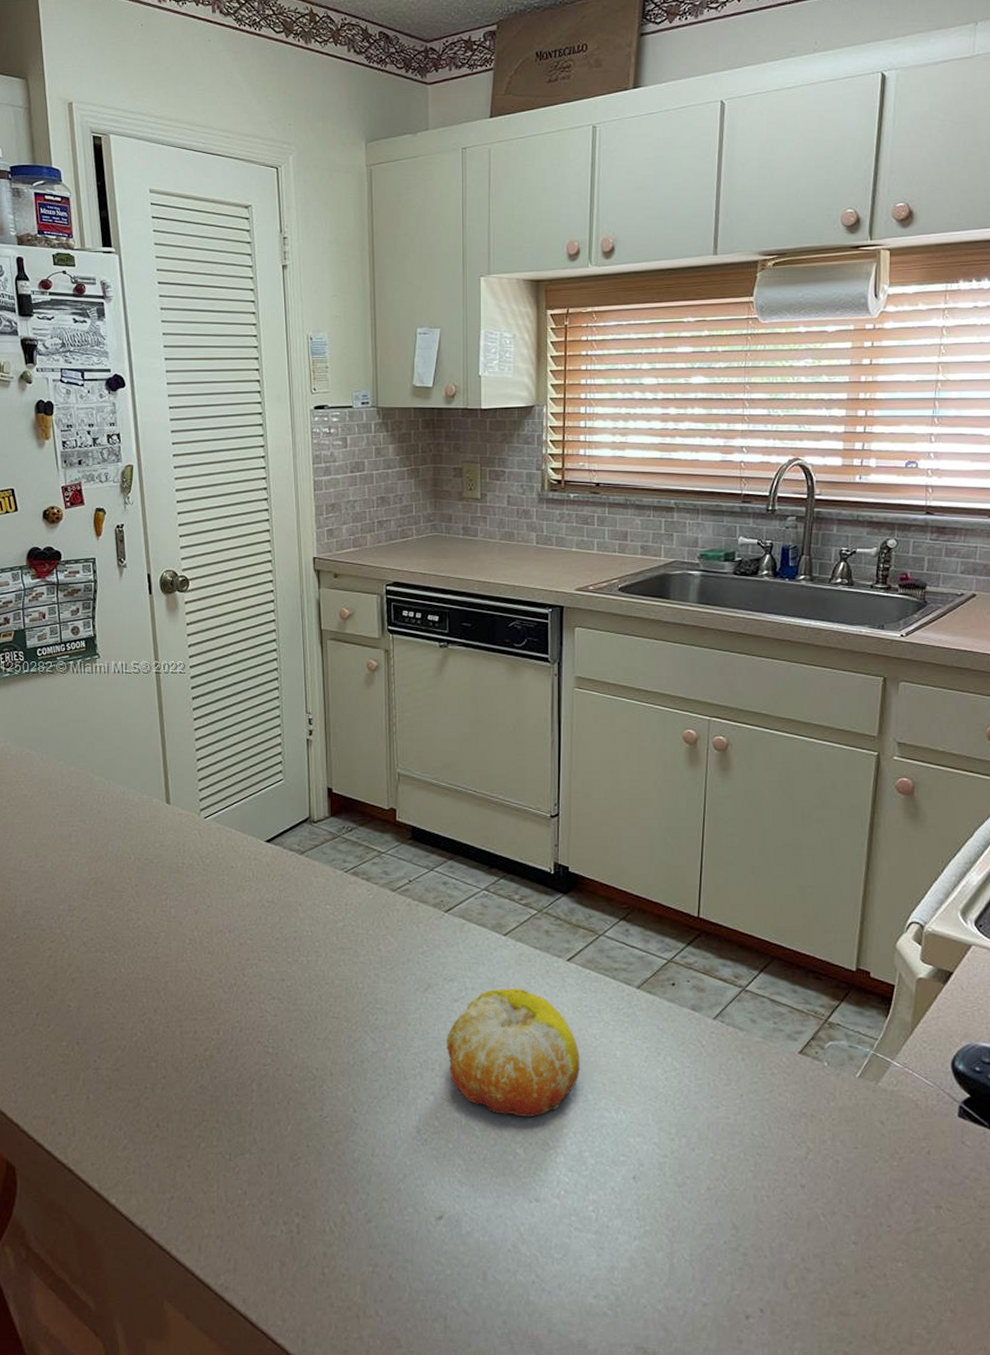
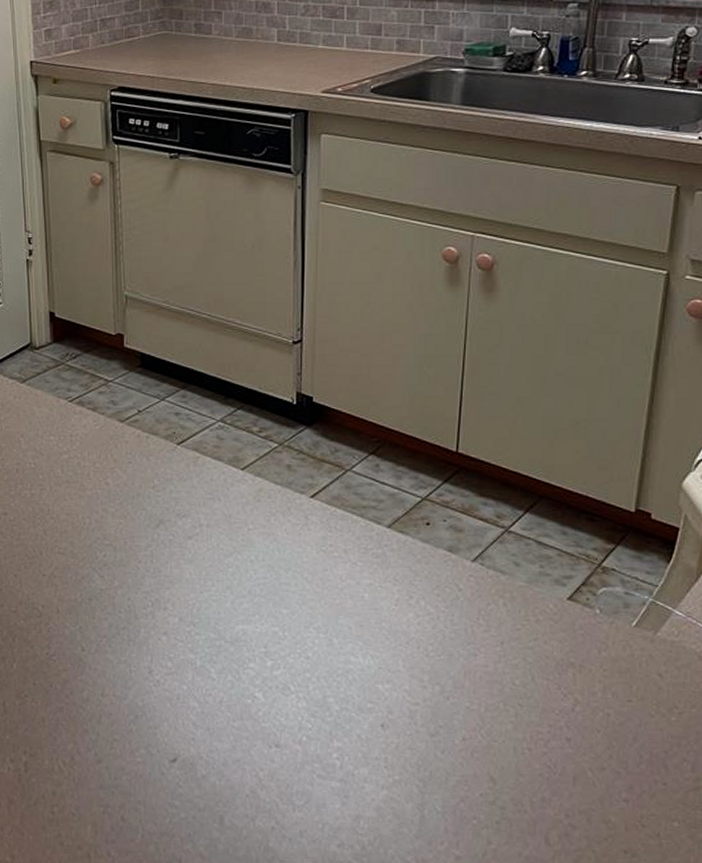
fruit: present [447,988,580,1118] -> none [180,526,324,661]

